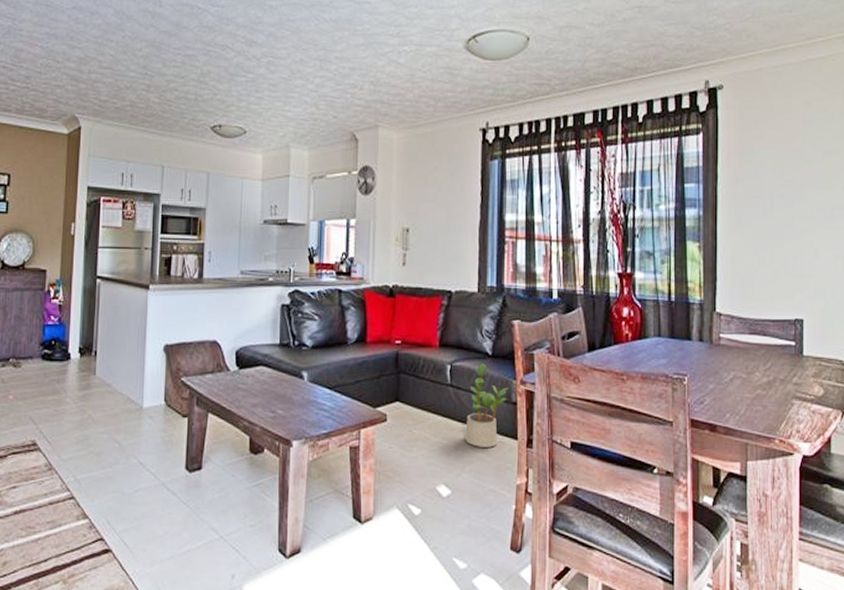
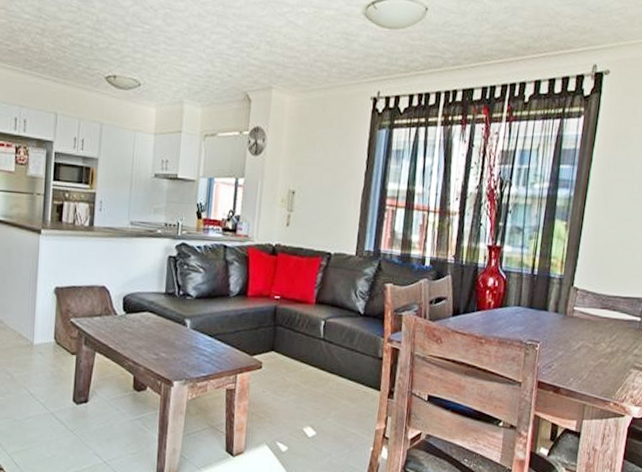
potted plant: present [465,363,508,447] -> none [332,320,376,396]

